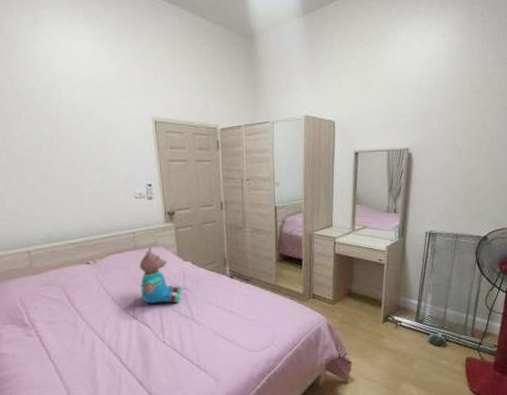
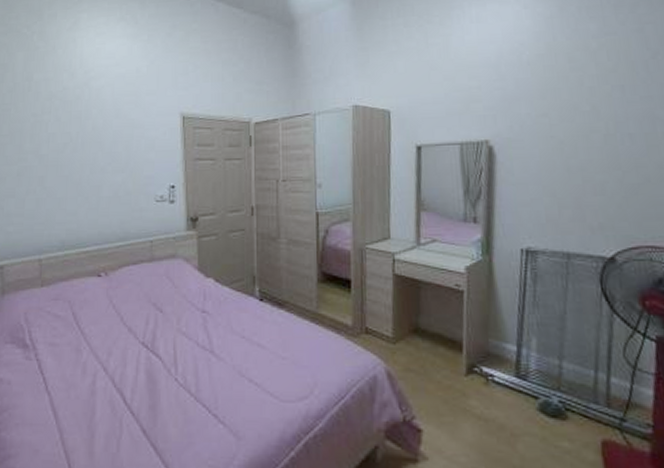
teddy bear: present [139,247,182,304] -> none [154,259,202,329]

